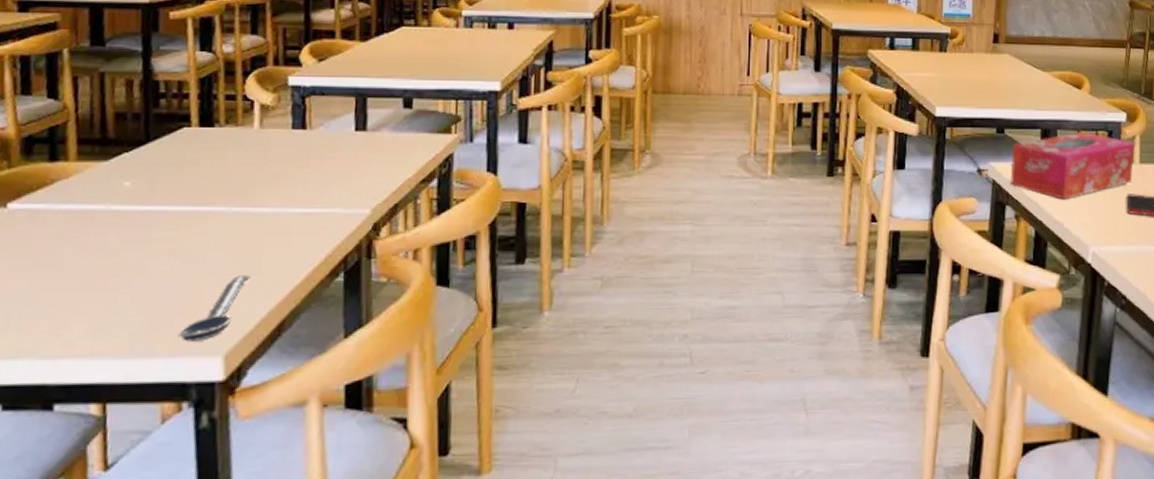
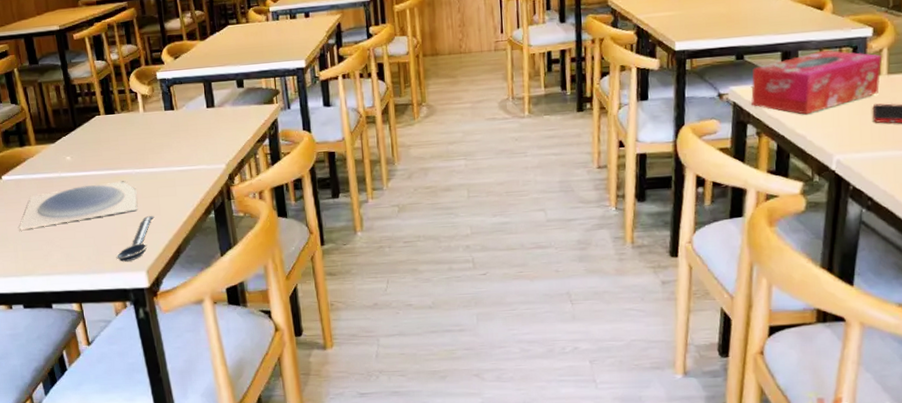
plate: none [19,222,229,287] -> present [19,181,137,230]

